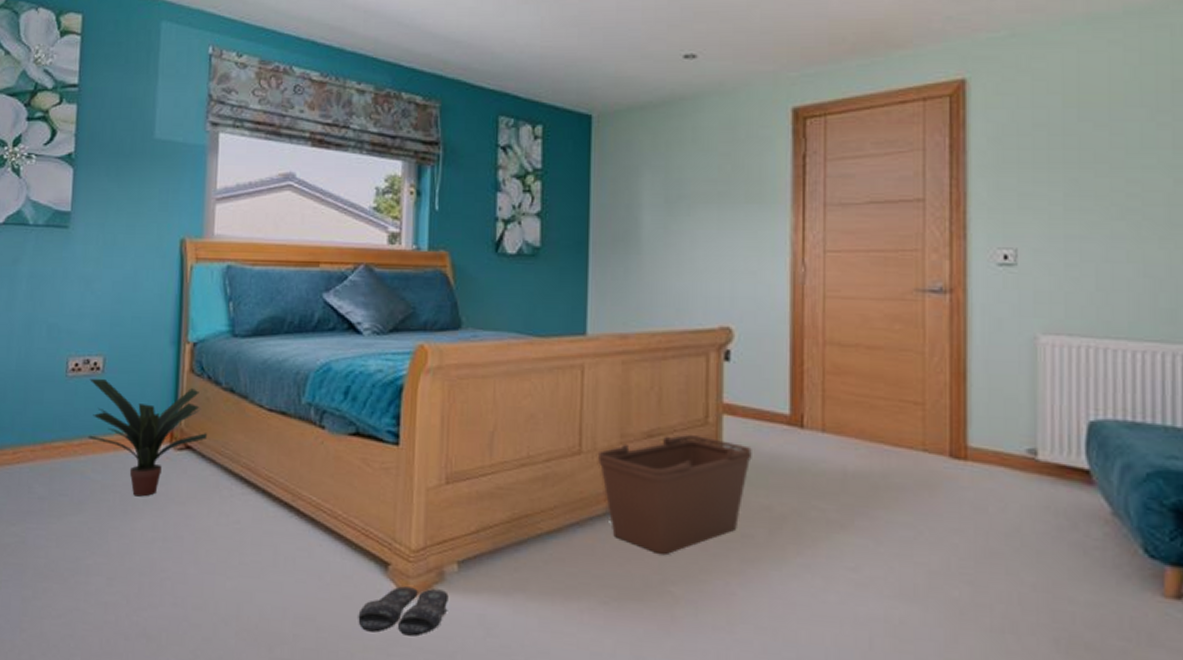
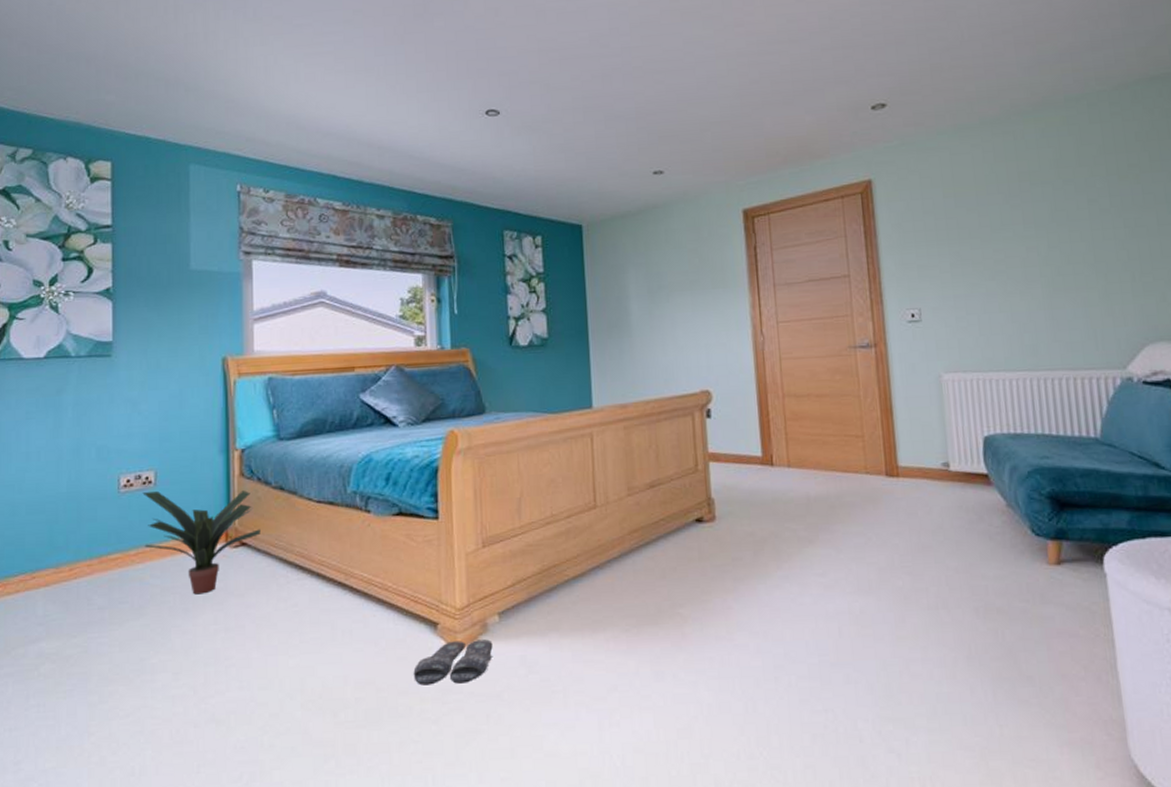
bicycle basket: present [598,435,752,554] -> none [611,481,735,583]

